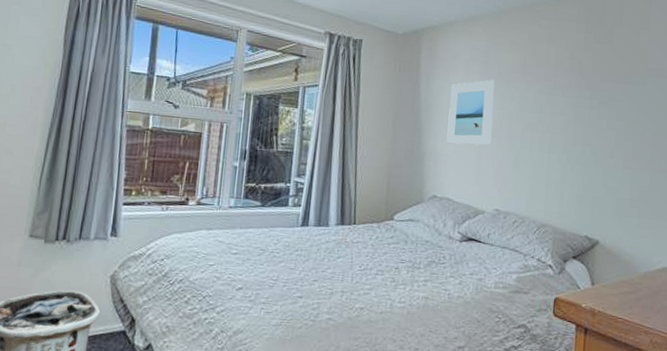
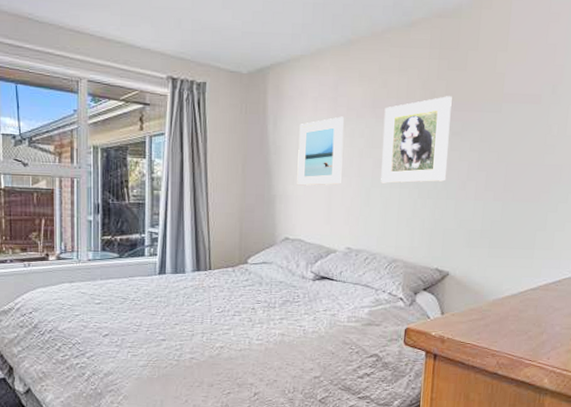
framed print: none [530,67,599,149] -> present [381,96,452,184]

